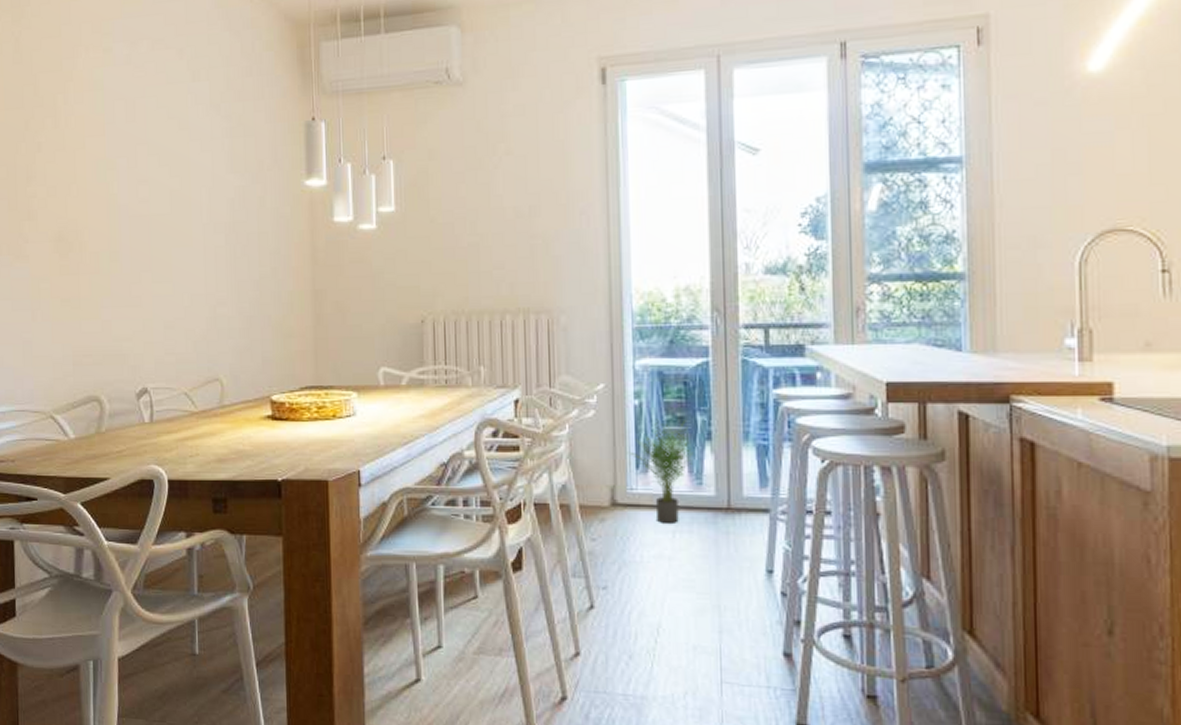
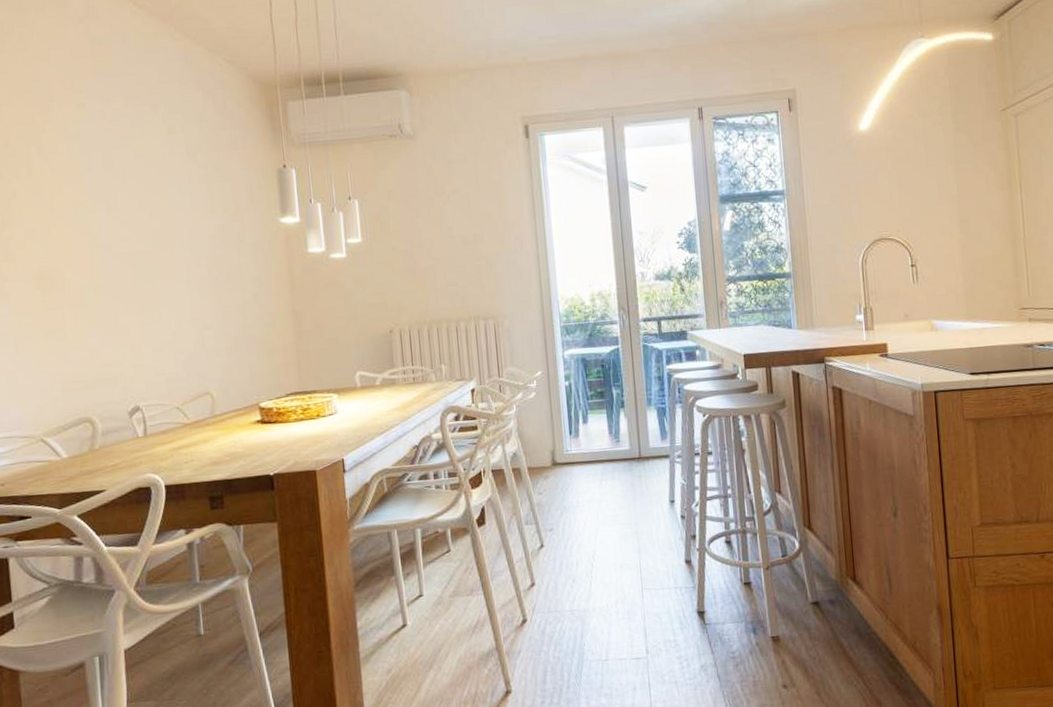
potted plant: present [627,419,694,523] -> none [562,394,612,475]

